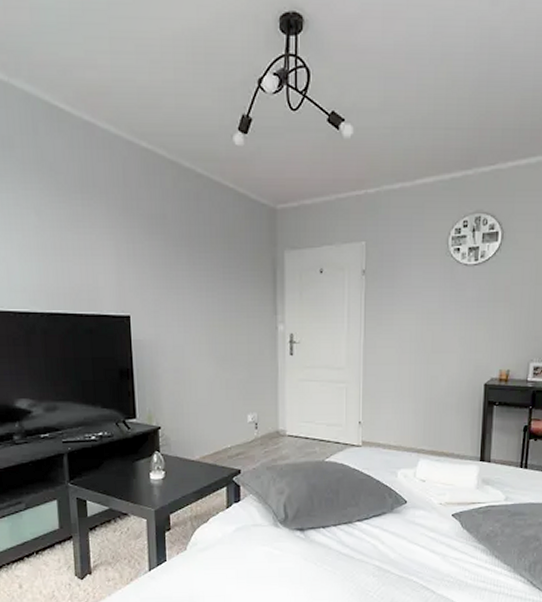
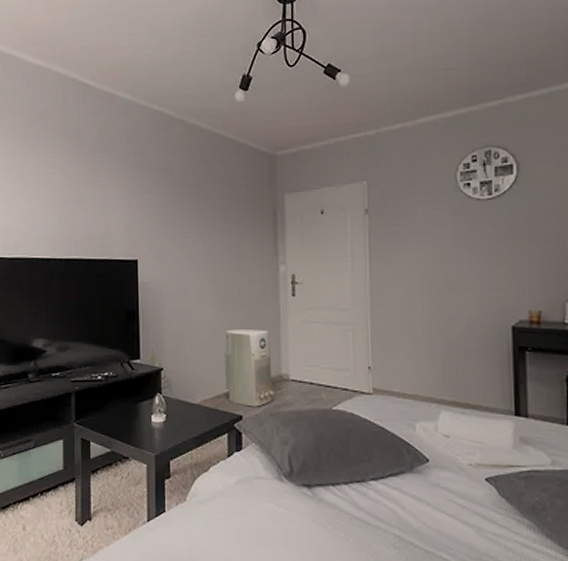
air purifier: none [223,388,271,462] -> present [225,329,274,407]

